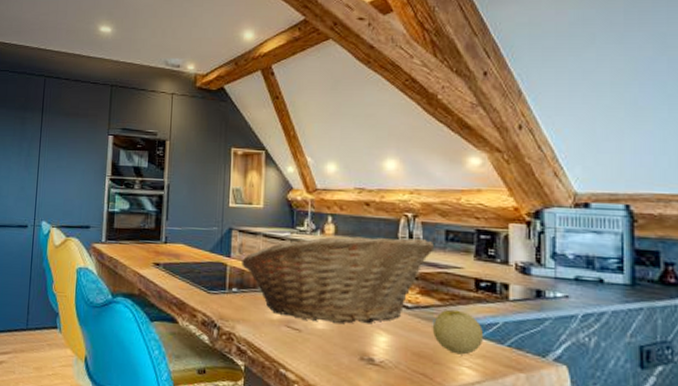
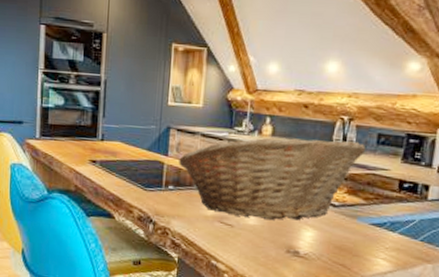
apple: present [432,309,484,355] -> none [354,207,401,248]

